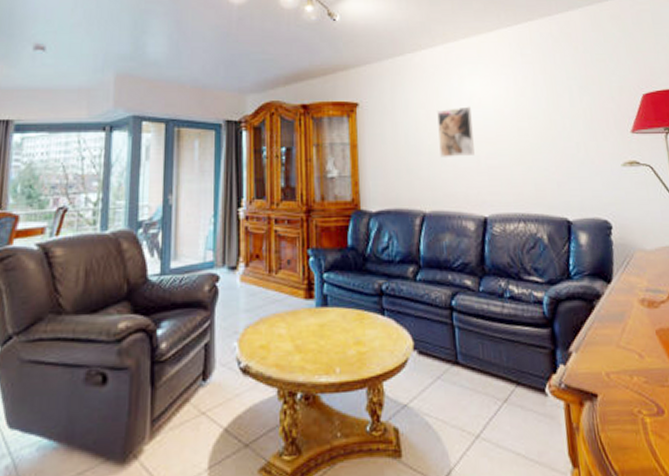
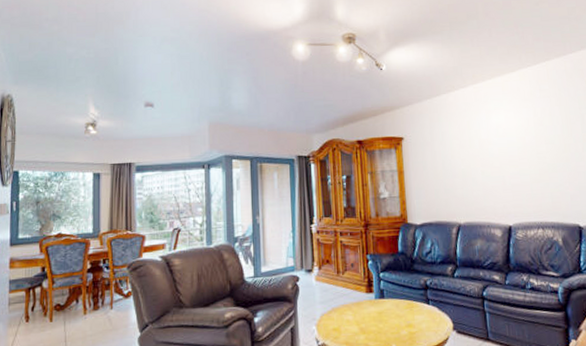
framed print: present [437,106,475,157] -> none [469,136,501,179]

